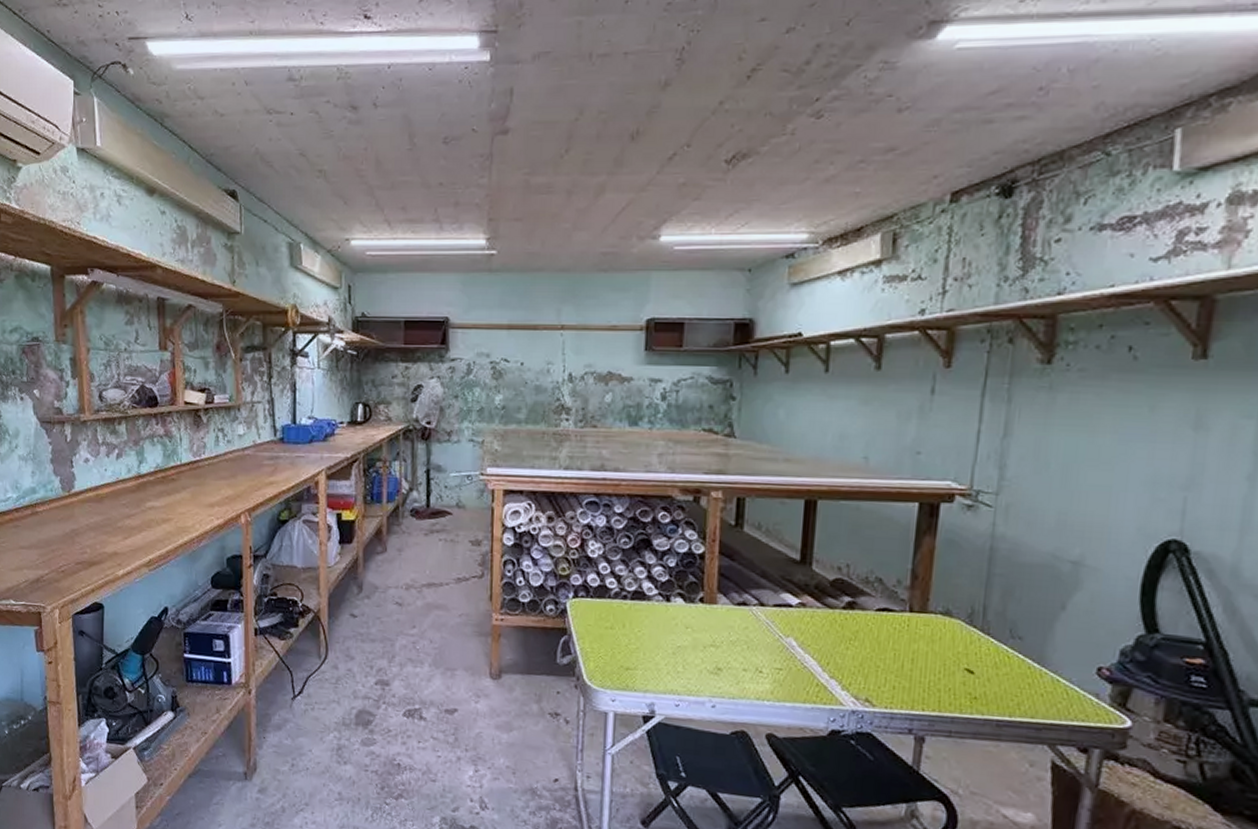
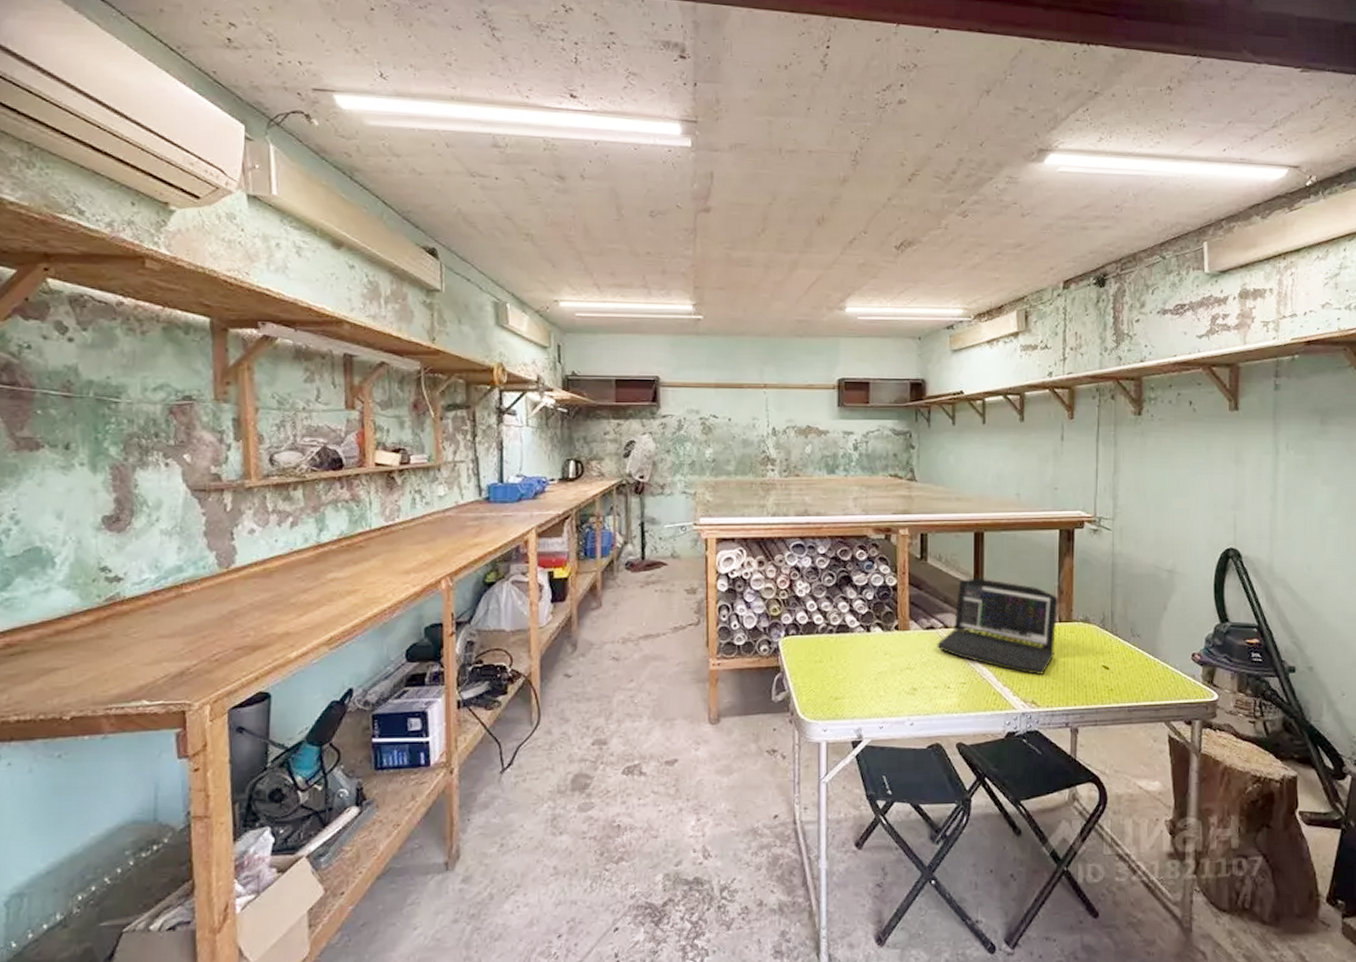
laptop: none [749,552,911,670] -> present [937,578,1058,675]

